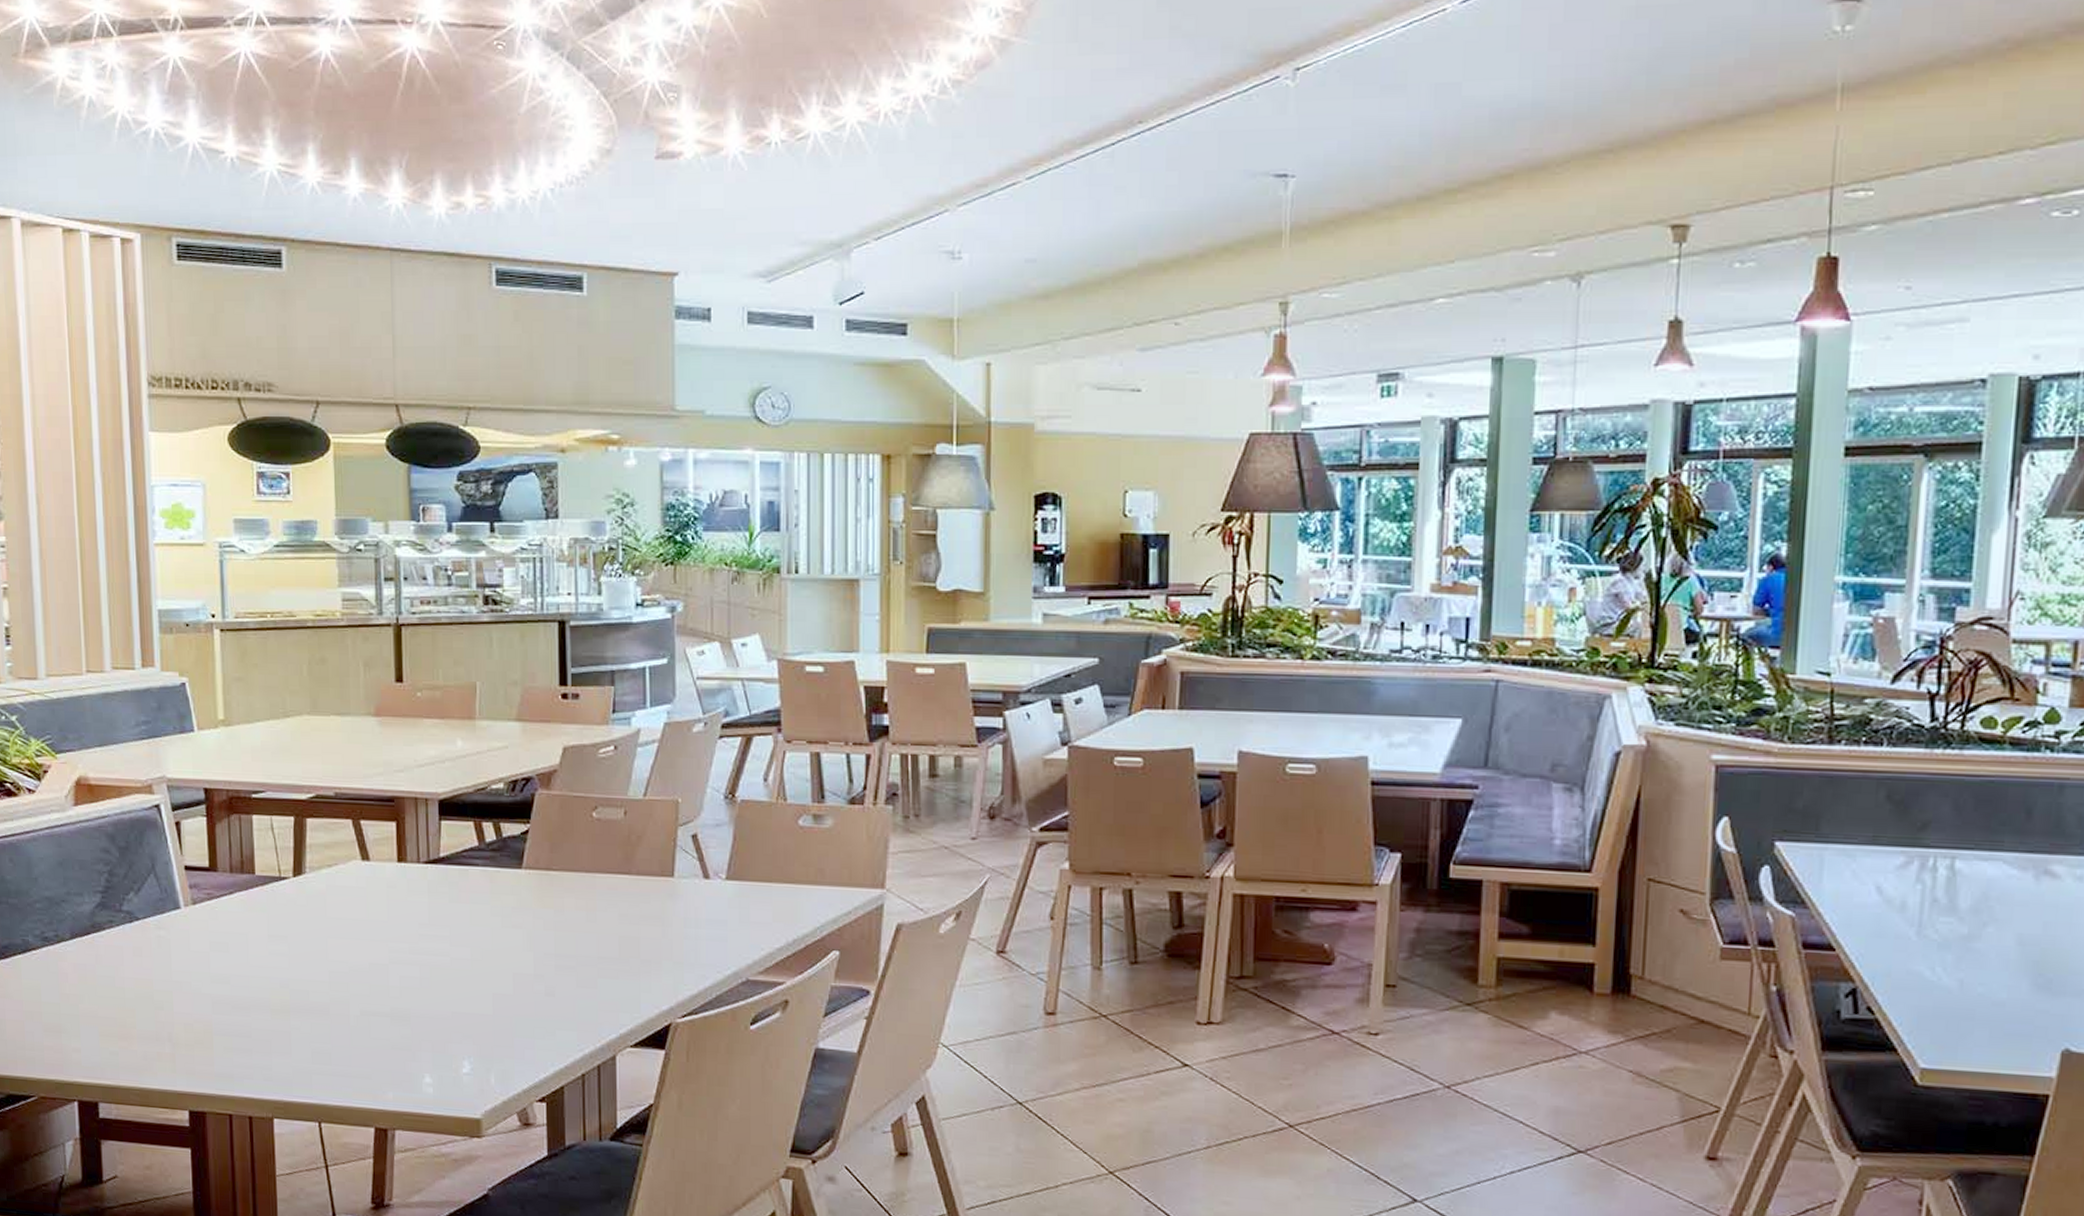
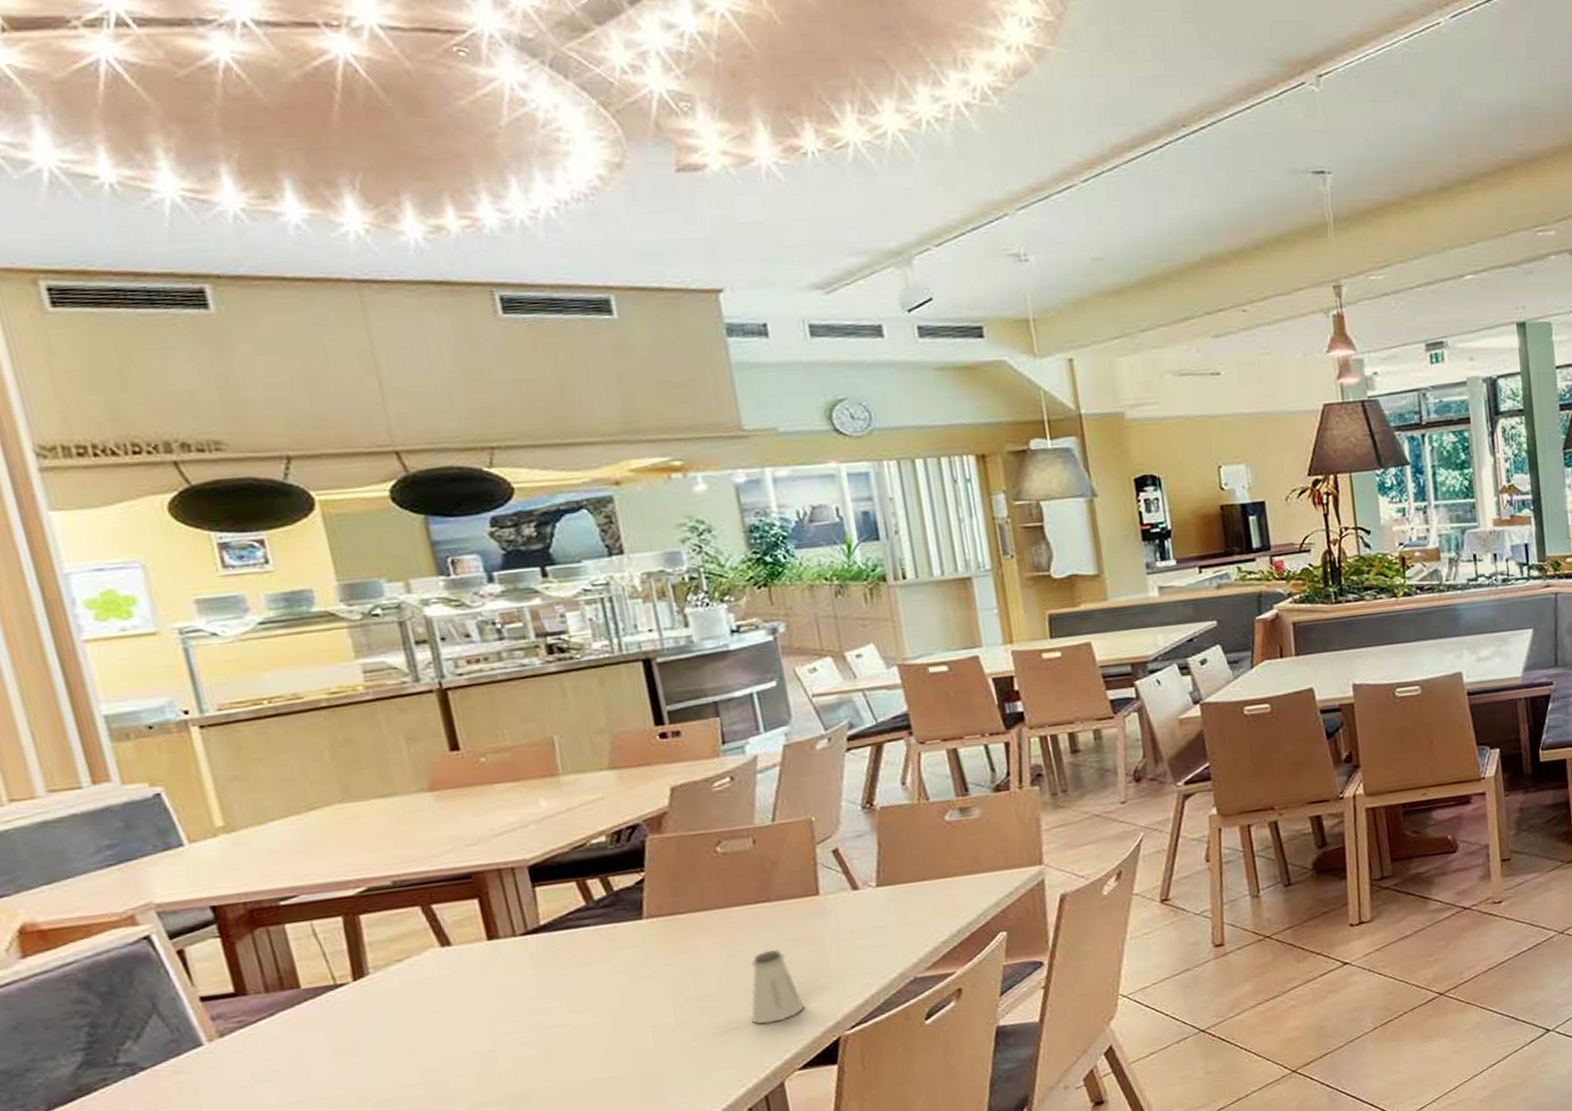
saltshaker: none [598,922,645,995] -> present [751,950,805,1024]

